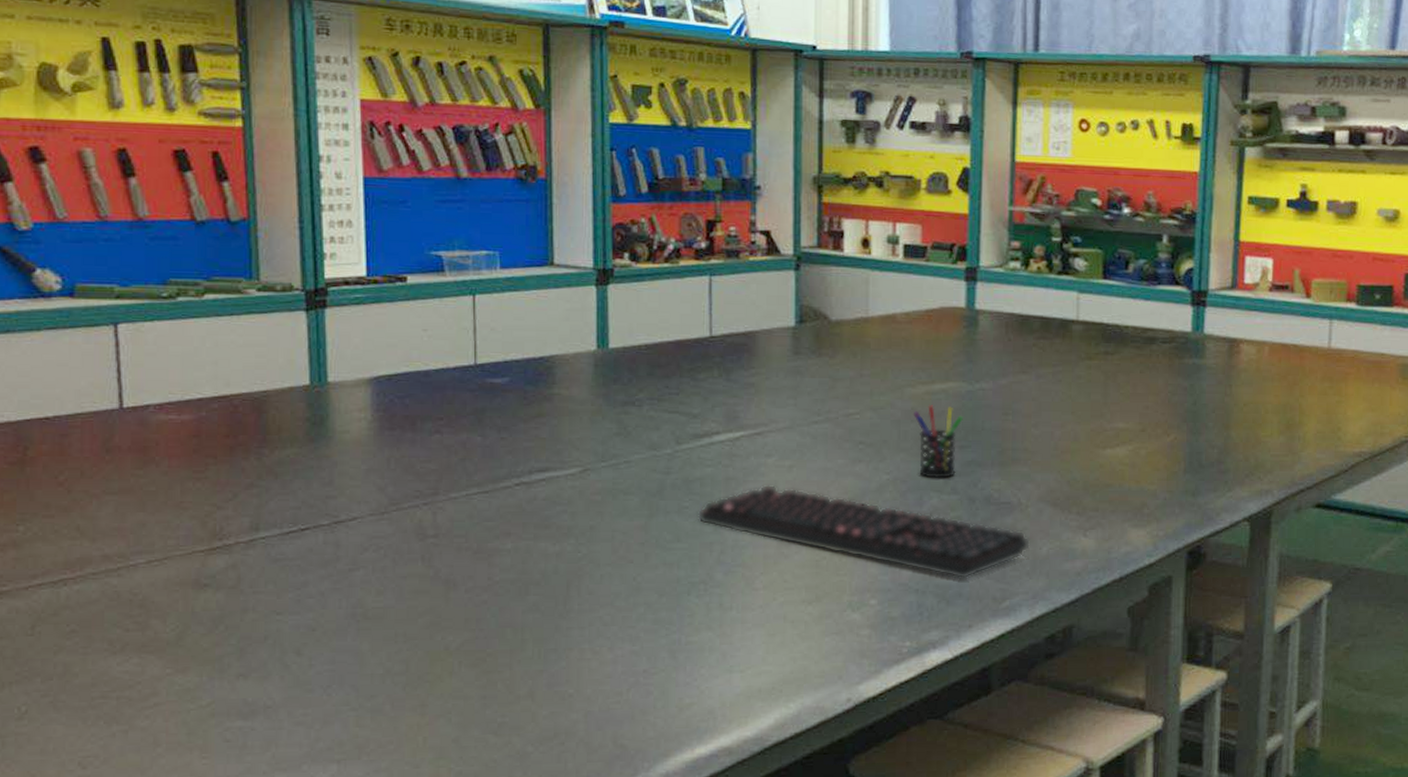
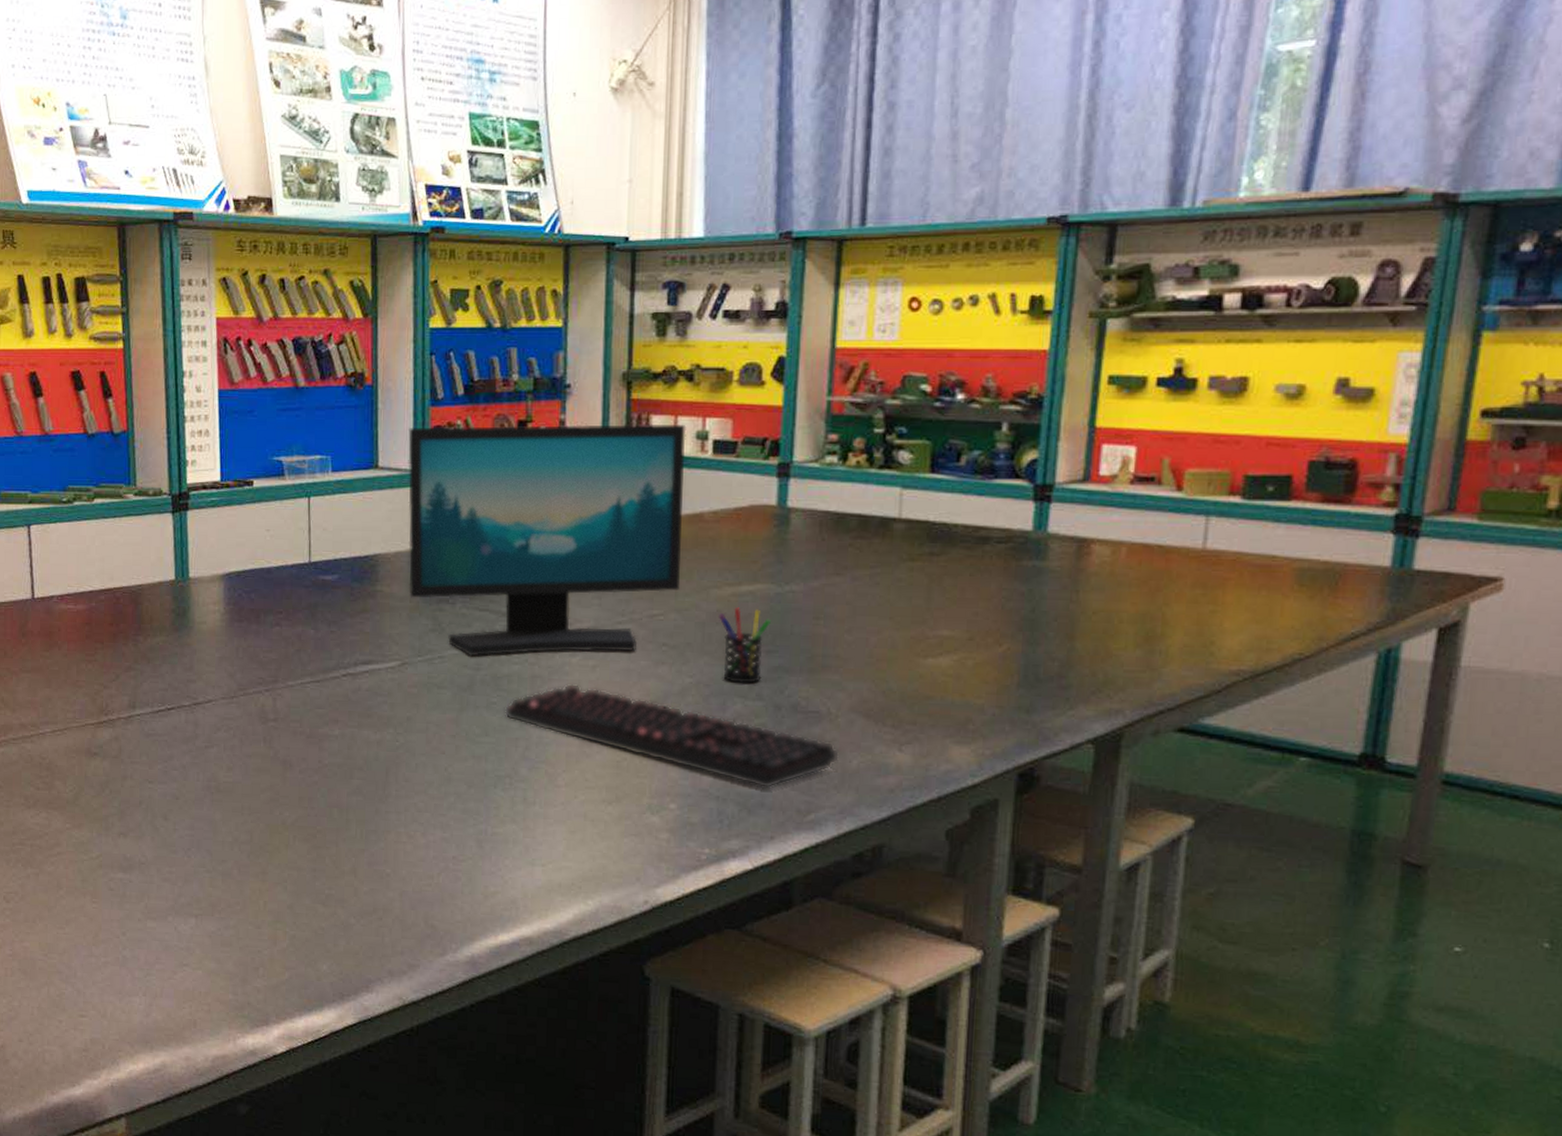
computer monitor: none [587,223,878,460] -> present [408,423,687,657]

